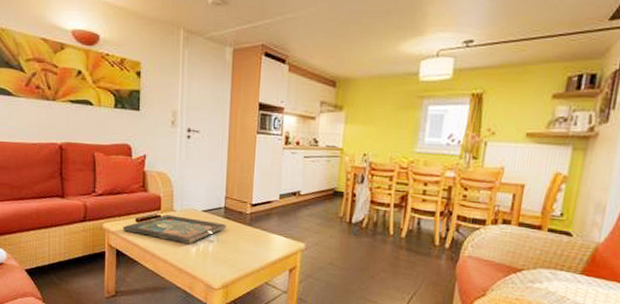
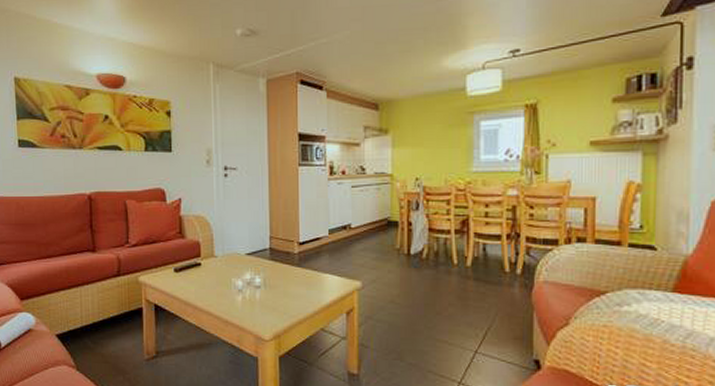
decorative tray: present [123,215,227,244] -> none [160,262,274,292]

